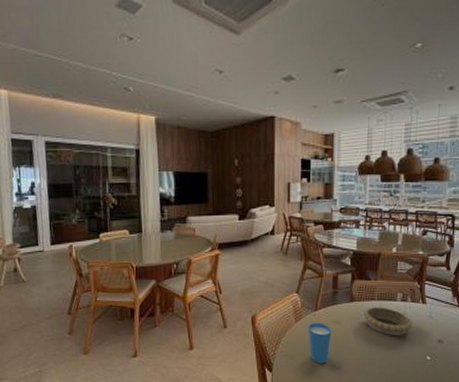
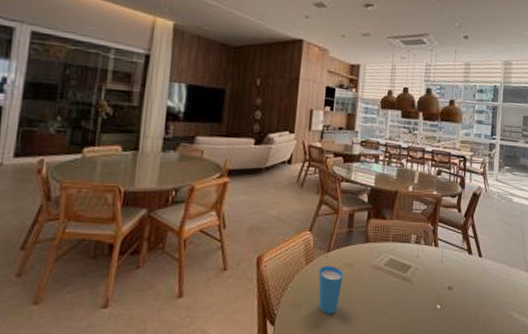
decorative bowl: present [363,307,413,336] -> none [377,249,425,282]

